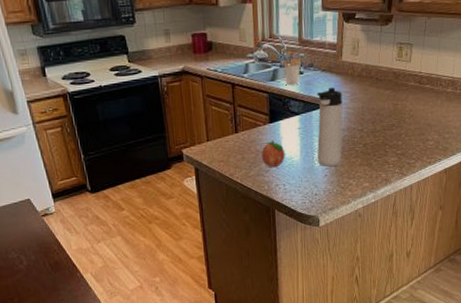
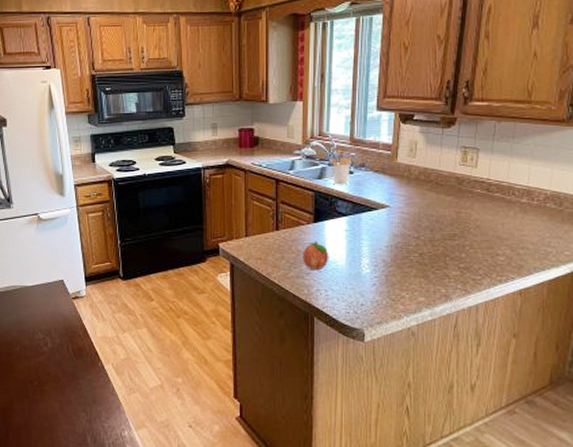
thermos bottle: present [317,87,343,166] -> none [366,189,396,274]

